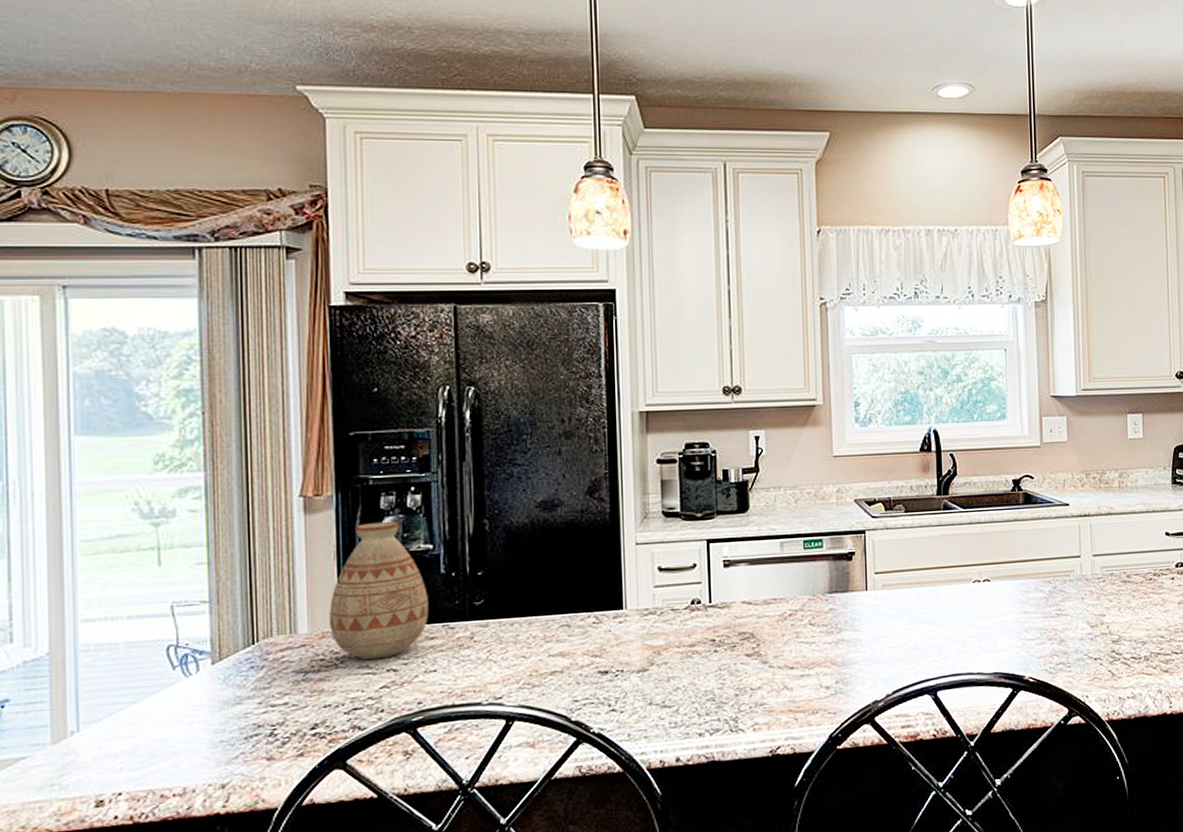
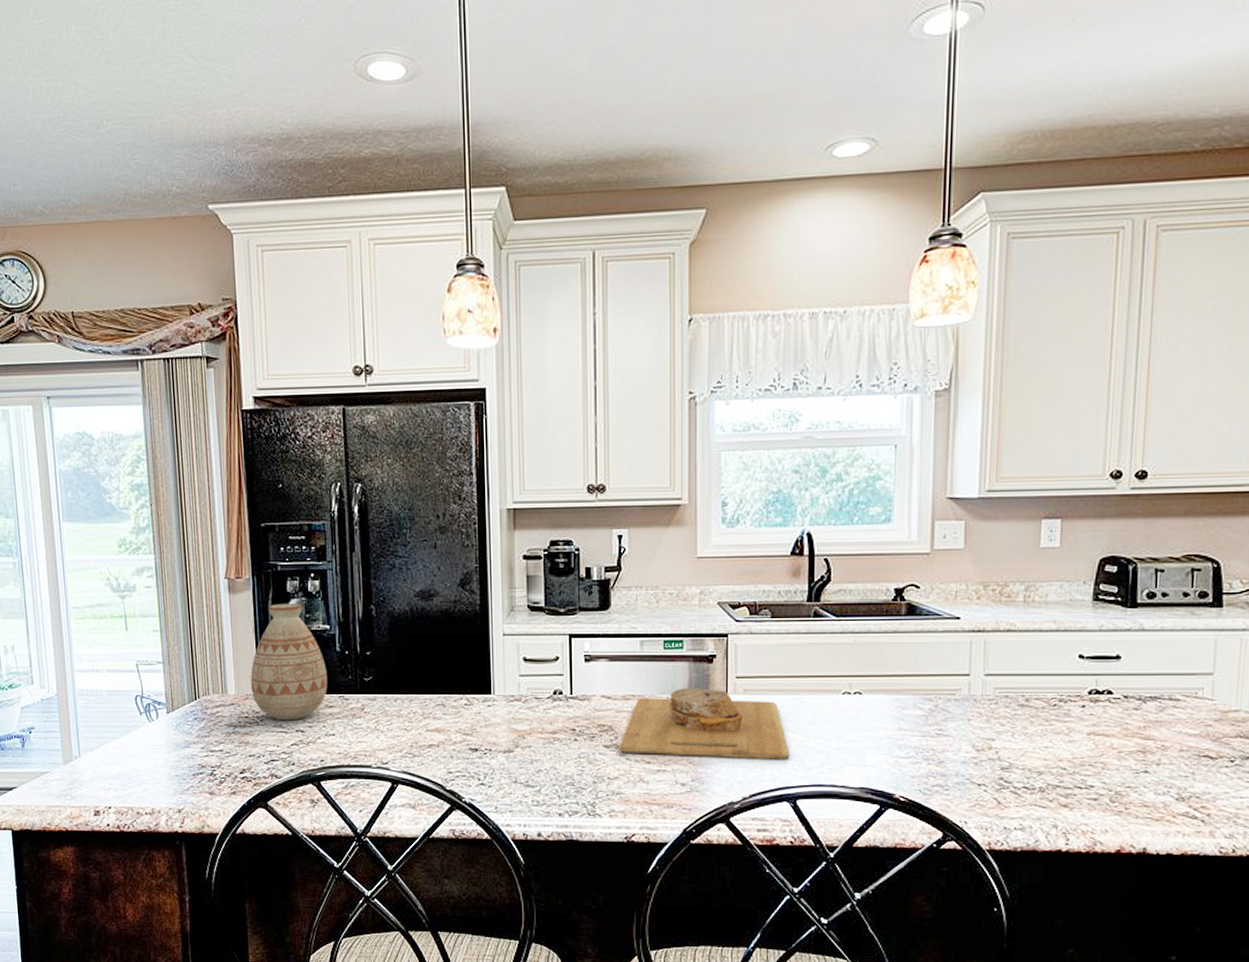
cutting board: none [762,586,929,660] -> present [619,688,790,760]

